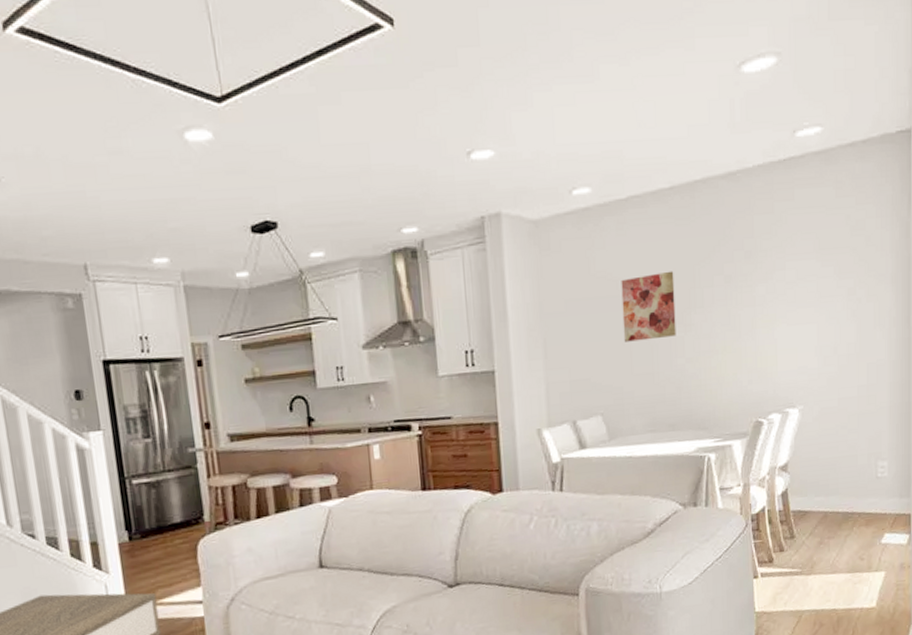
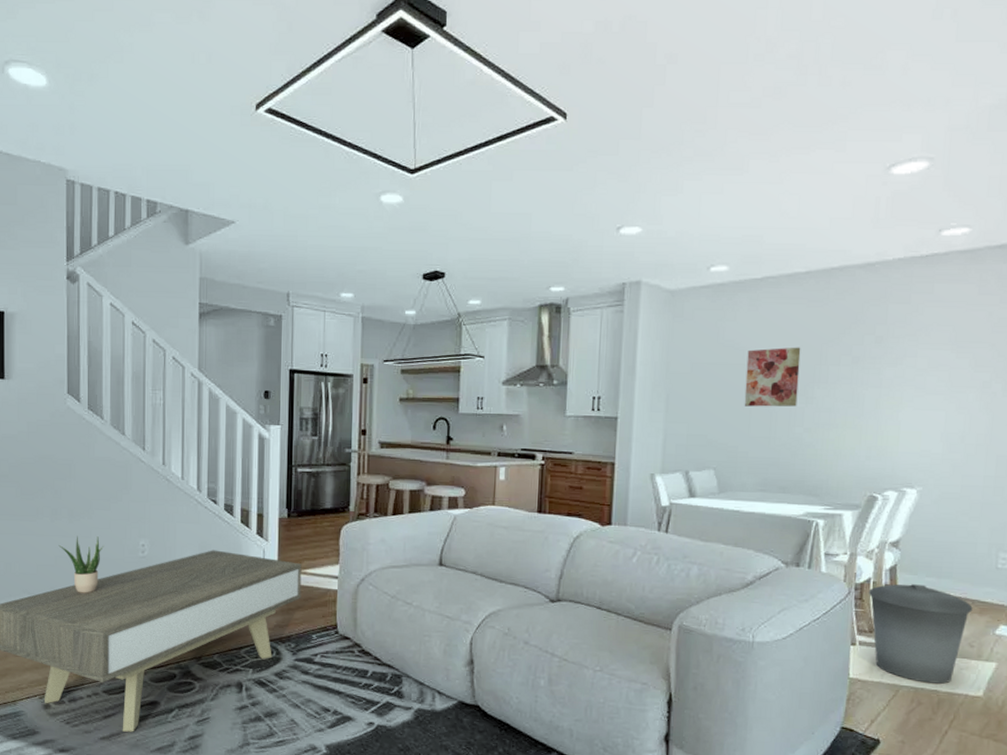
trash can: none [764,505,860,604] -> present [868,584,973,684]

